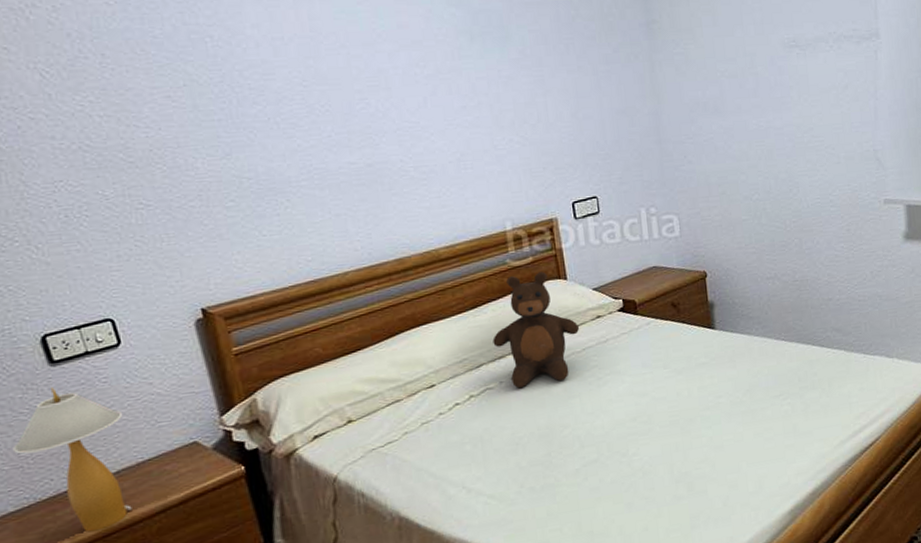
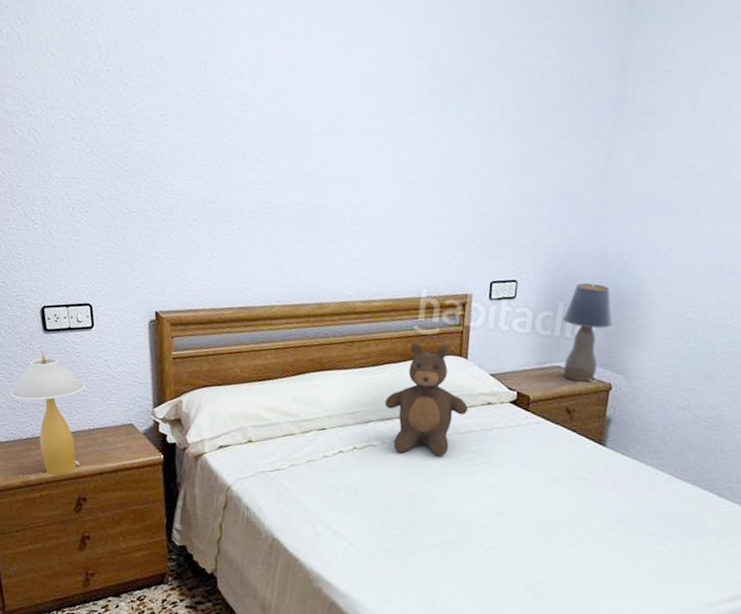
table lamp: none [648,185,693,277] -> present [563,283,613,383]

